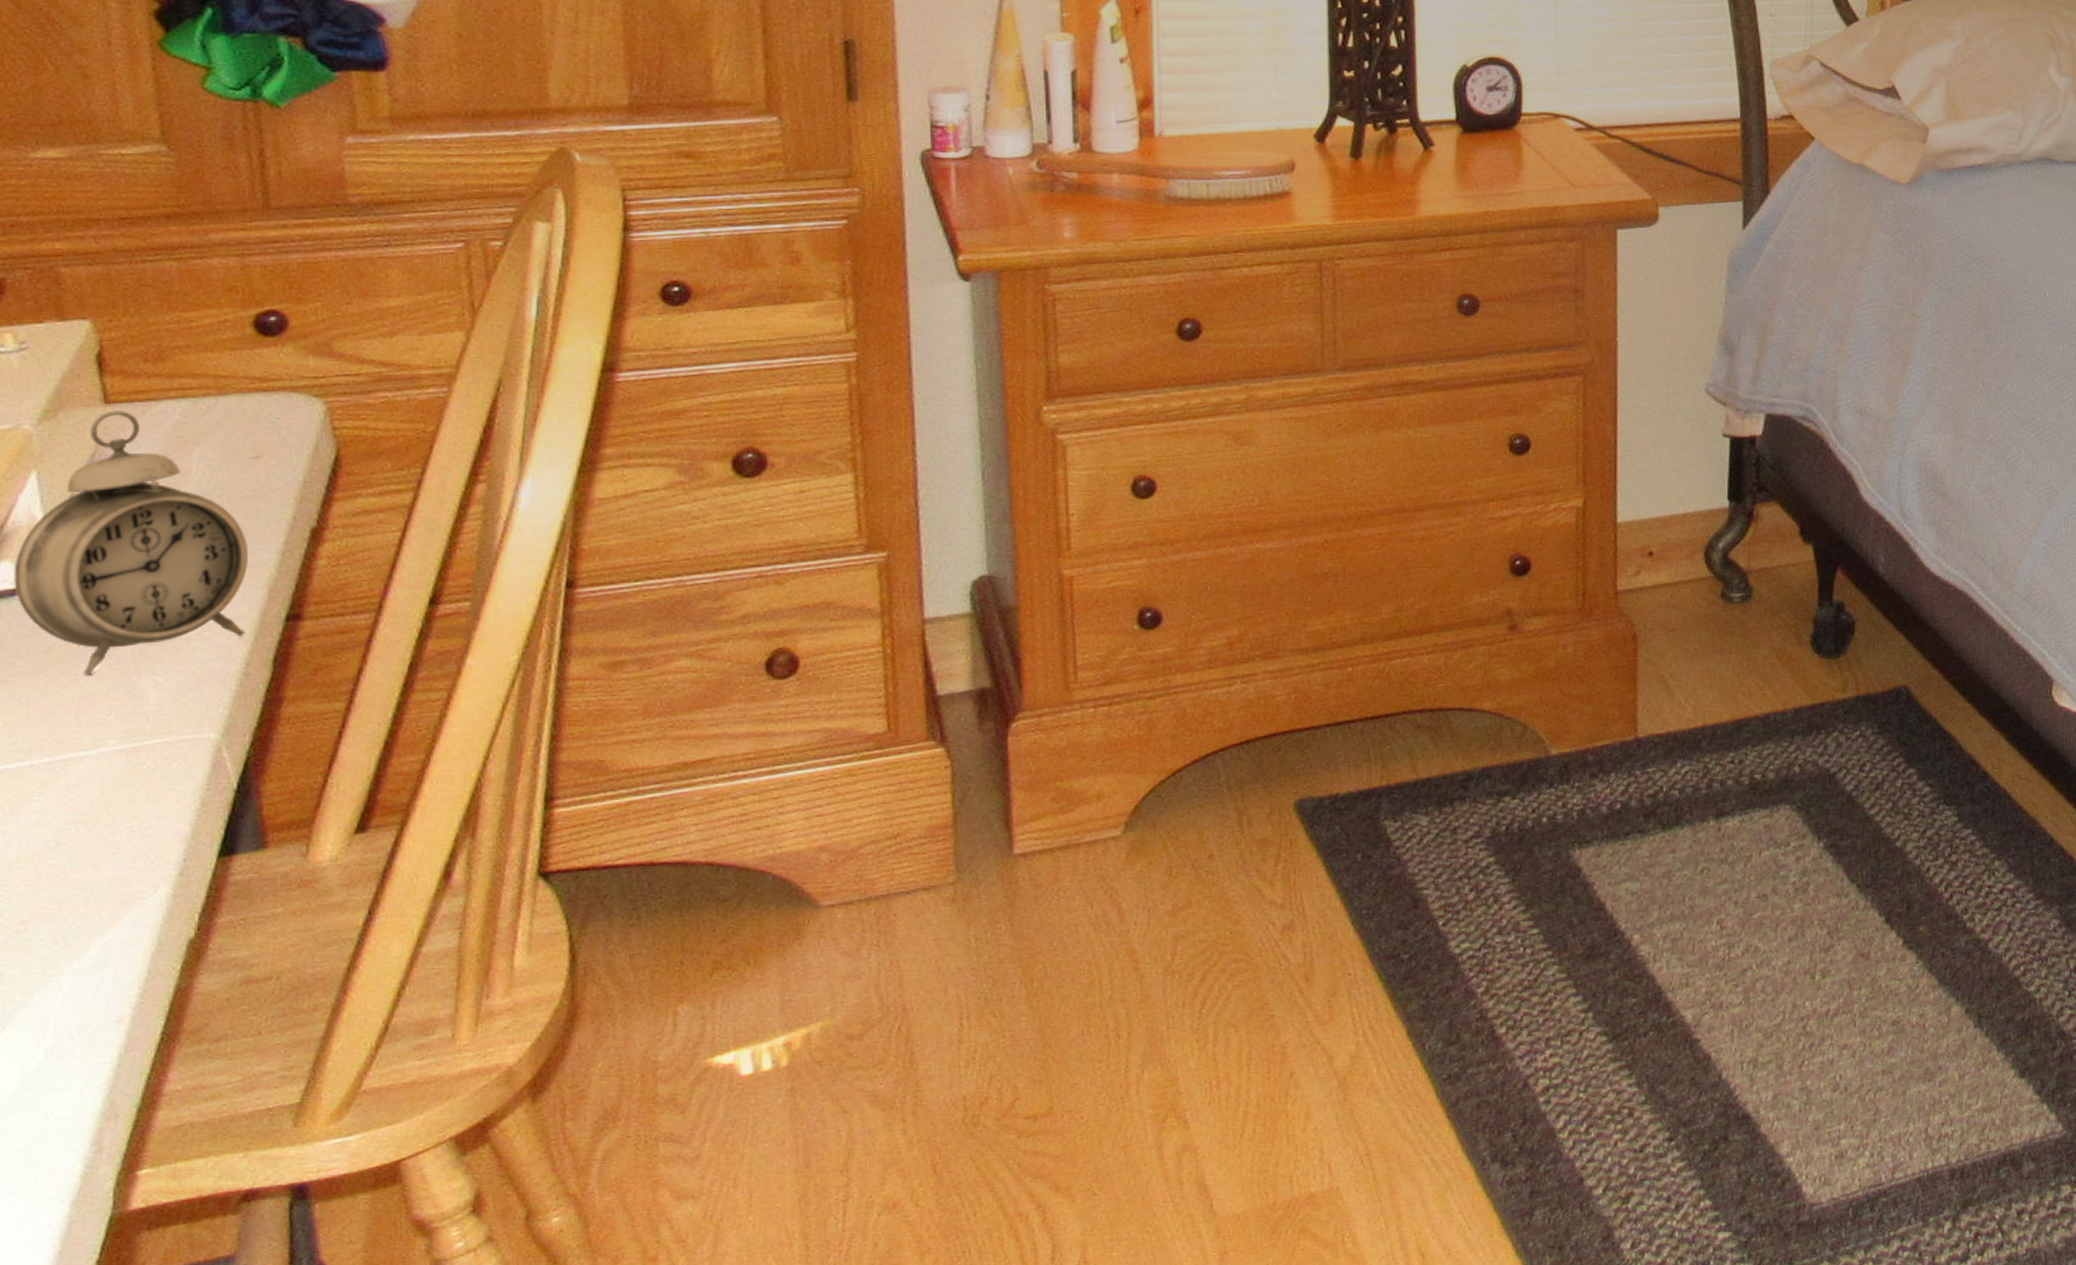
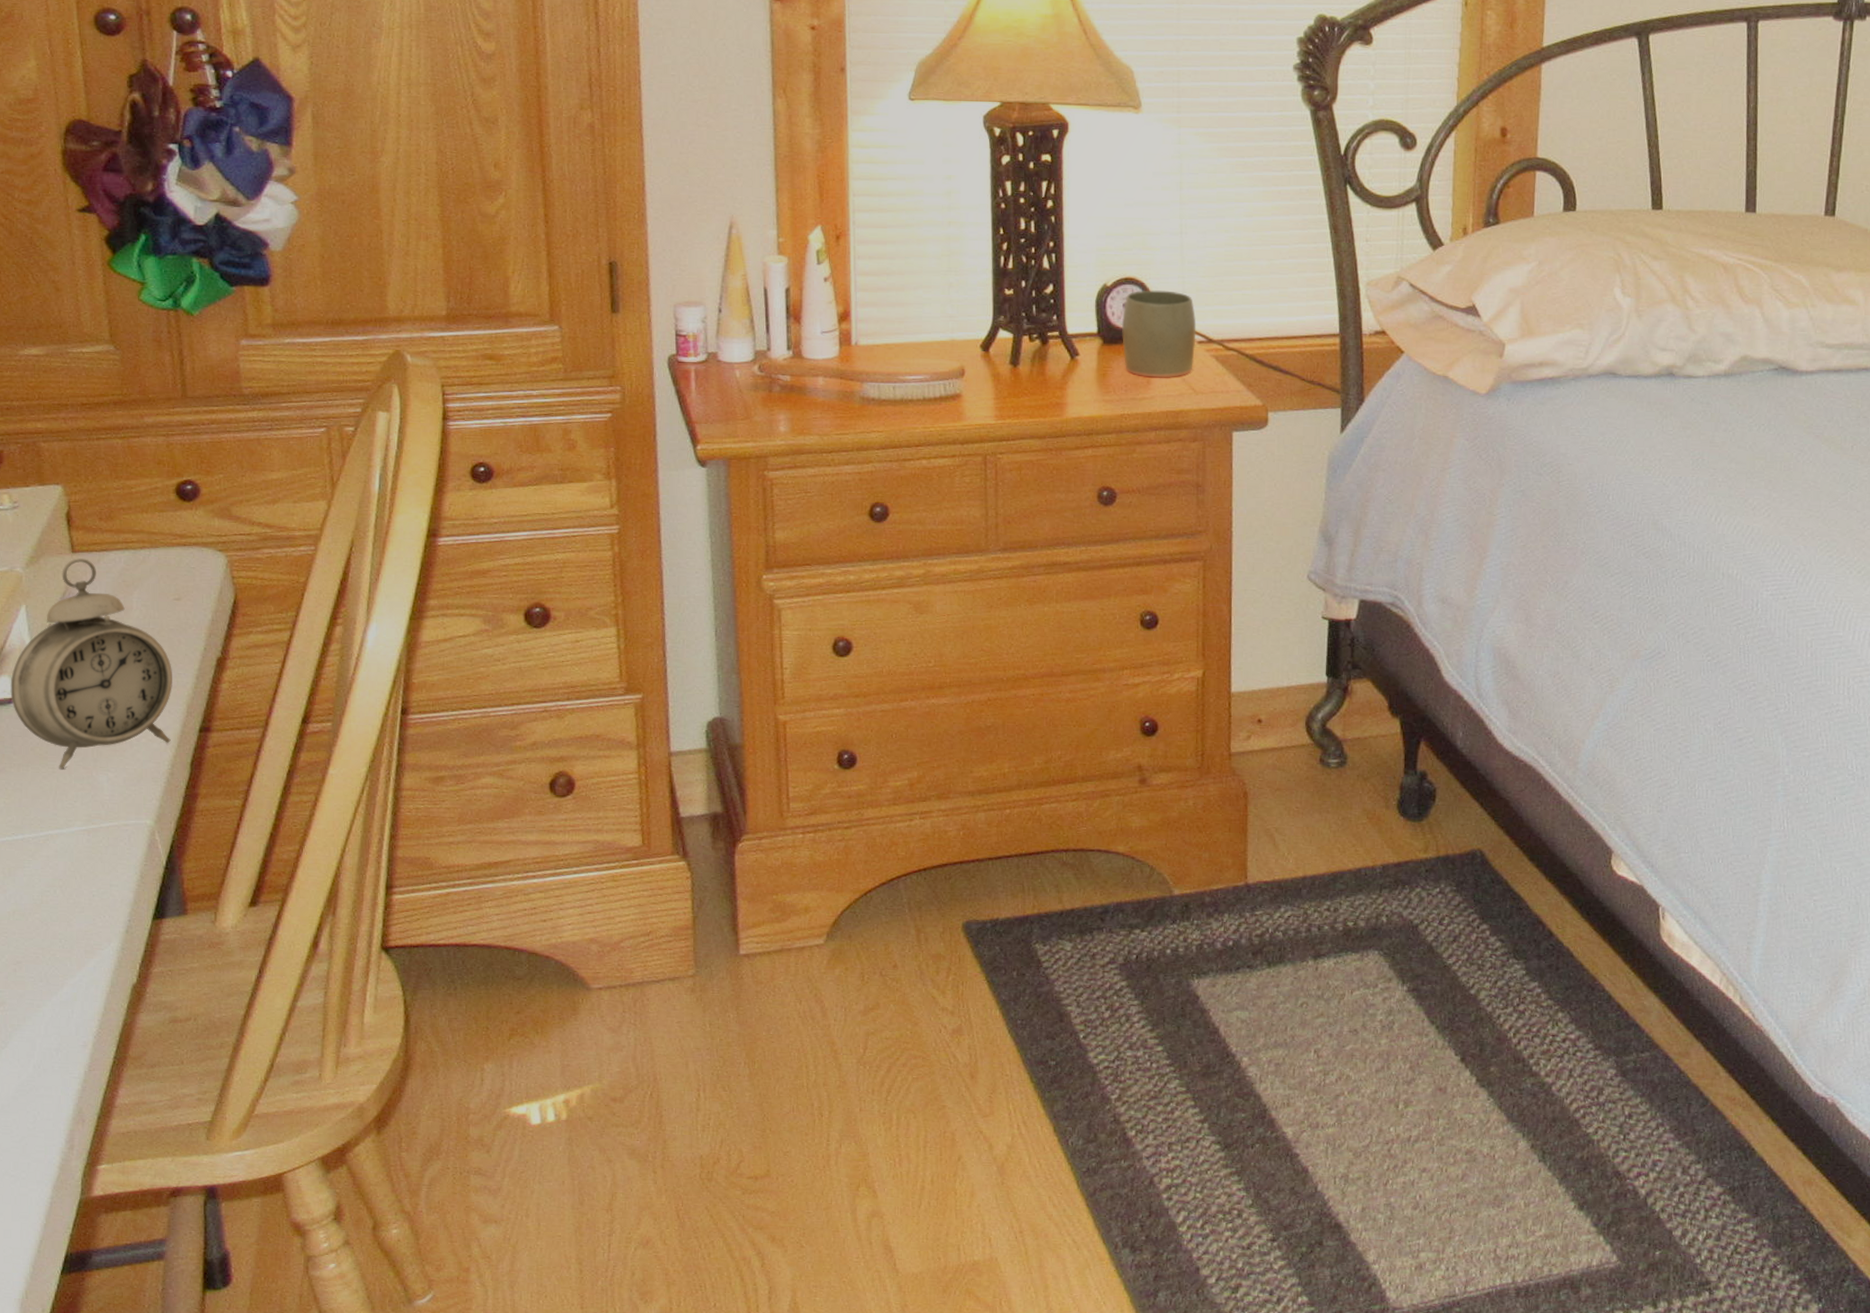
mug: none [1484,71,1574,170] -> present [1121,290,1196,378]

